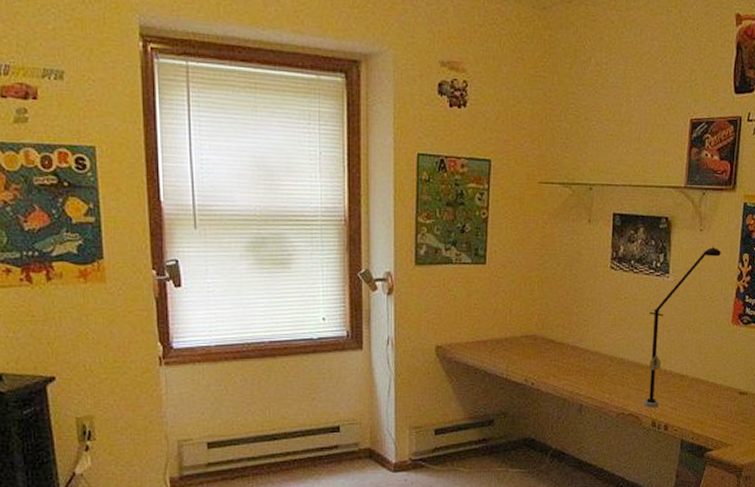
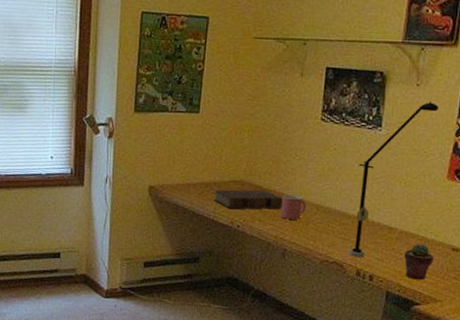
book: none [506,344,576,366] -> present [214,189,283,210]
mug: none [574,348,601,373] -> present [280,195,307,220]
potted succulent: none [695,390,723,426] -> present [404,244,434,280]

